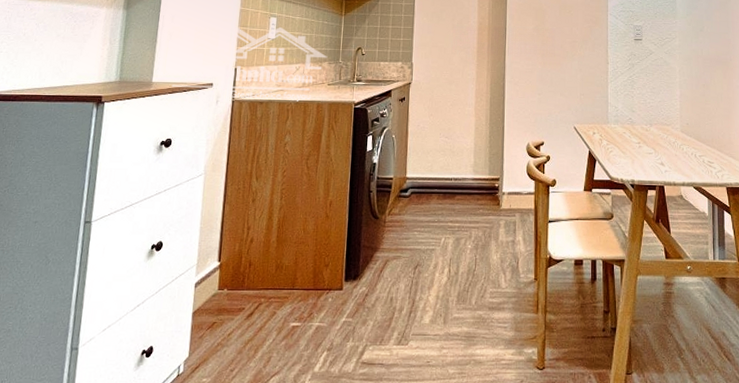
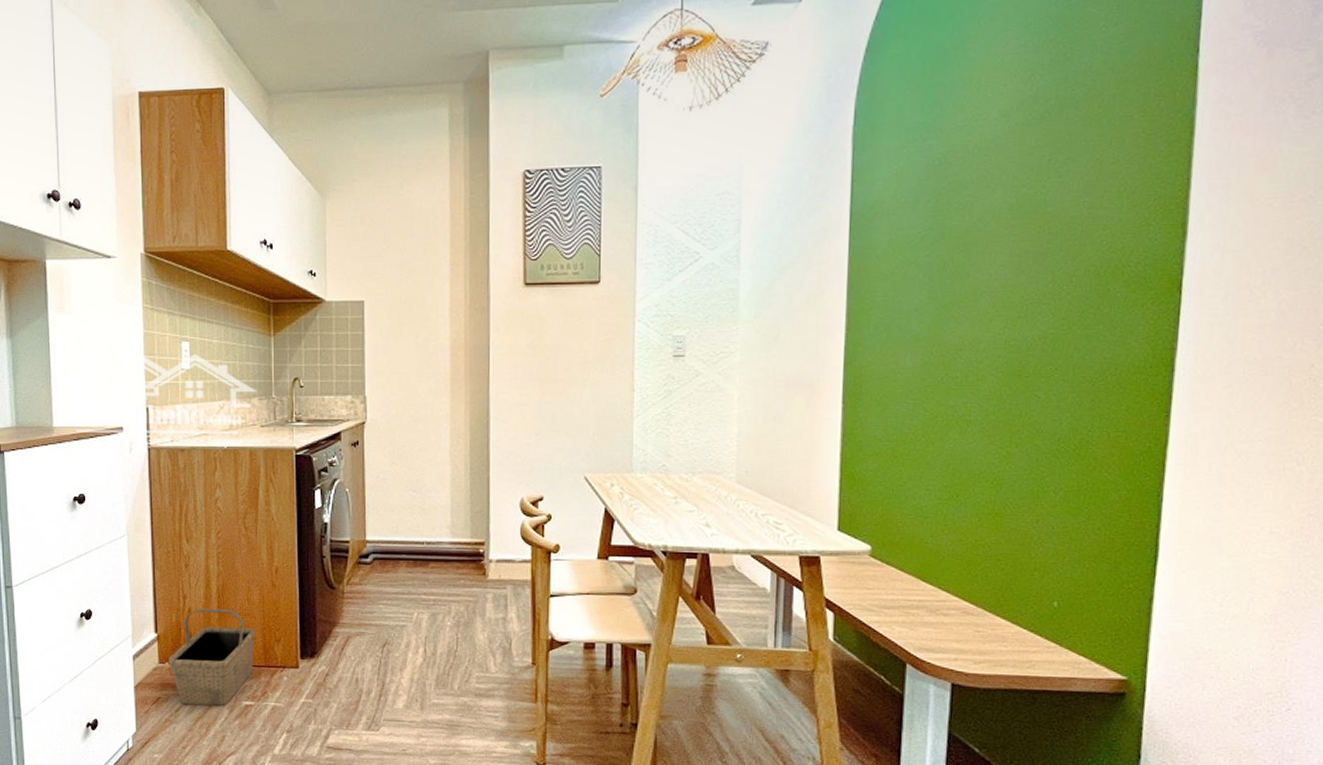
basket: none [227,238,308,328] -> present [168,608,256,706]

